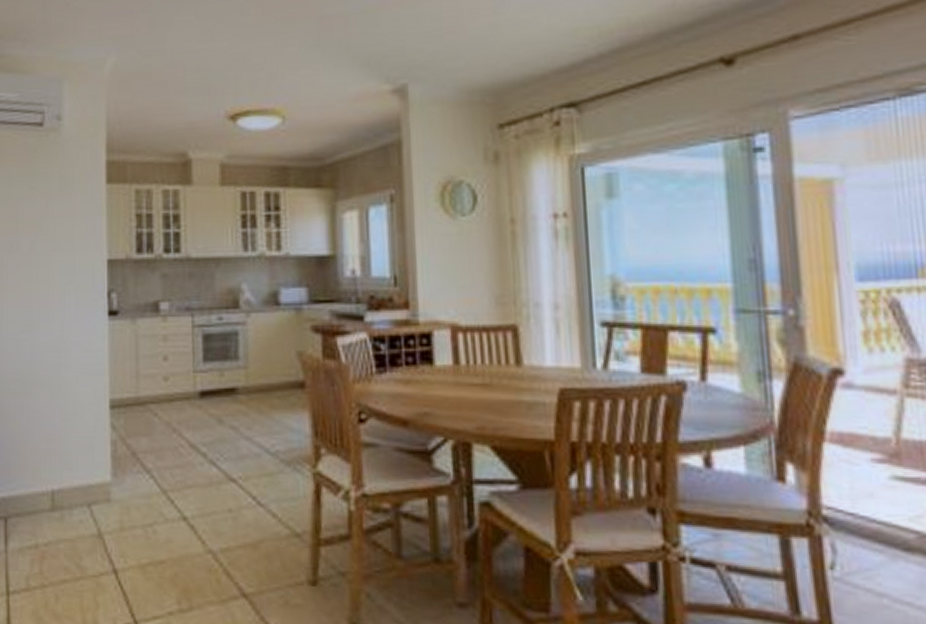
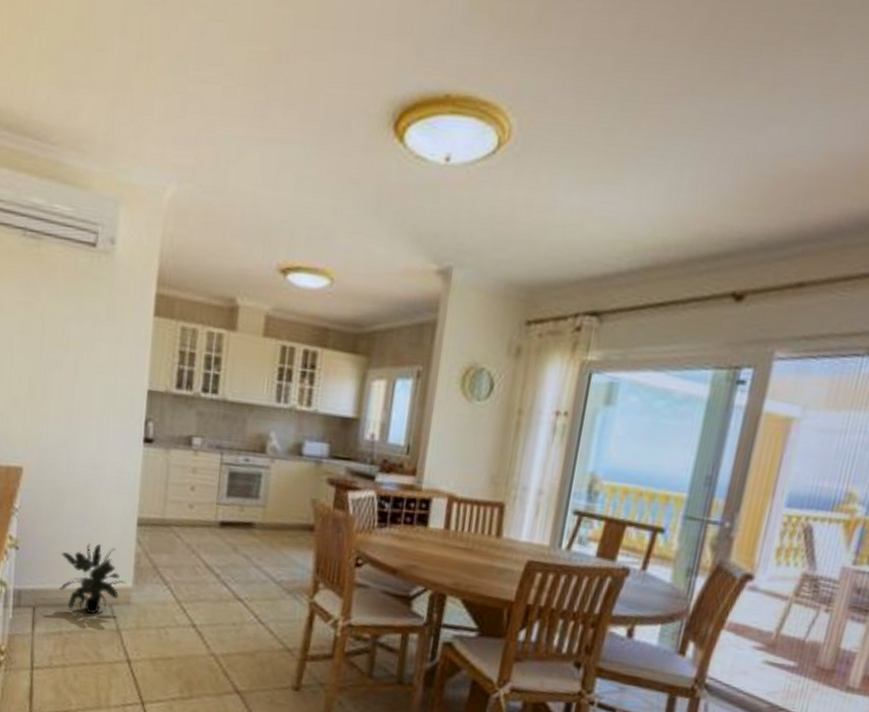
potted plant: none [30,435,104,519] -> present [60,543,127,615]

